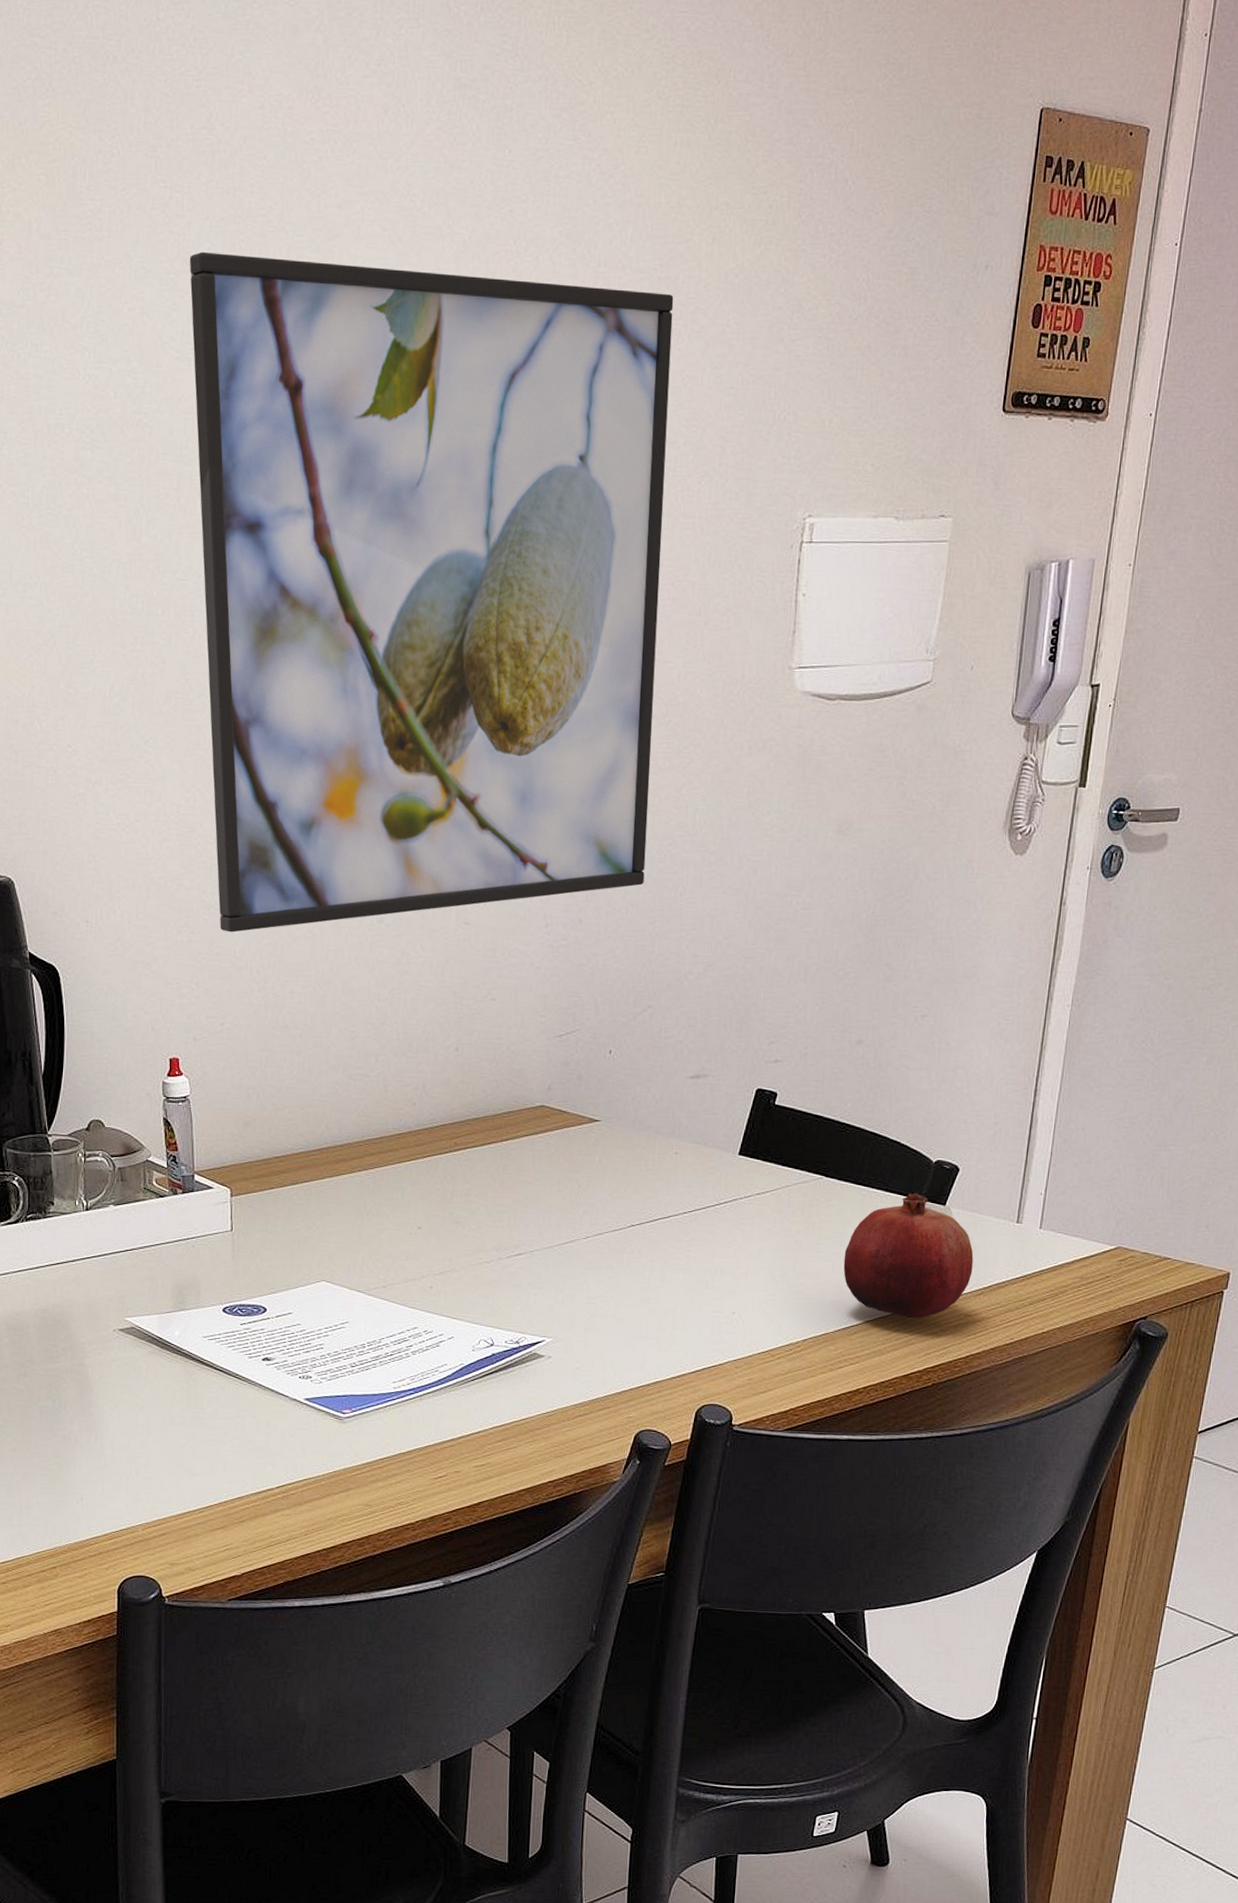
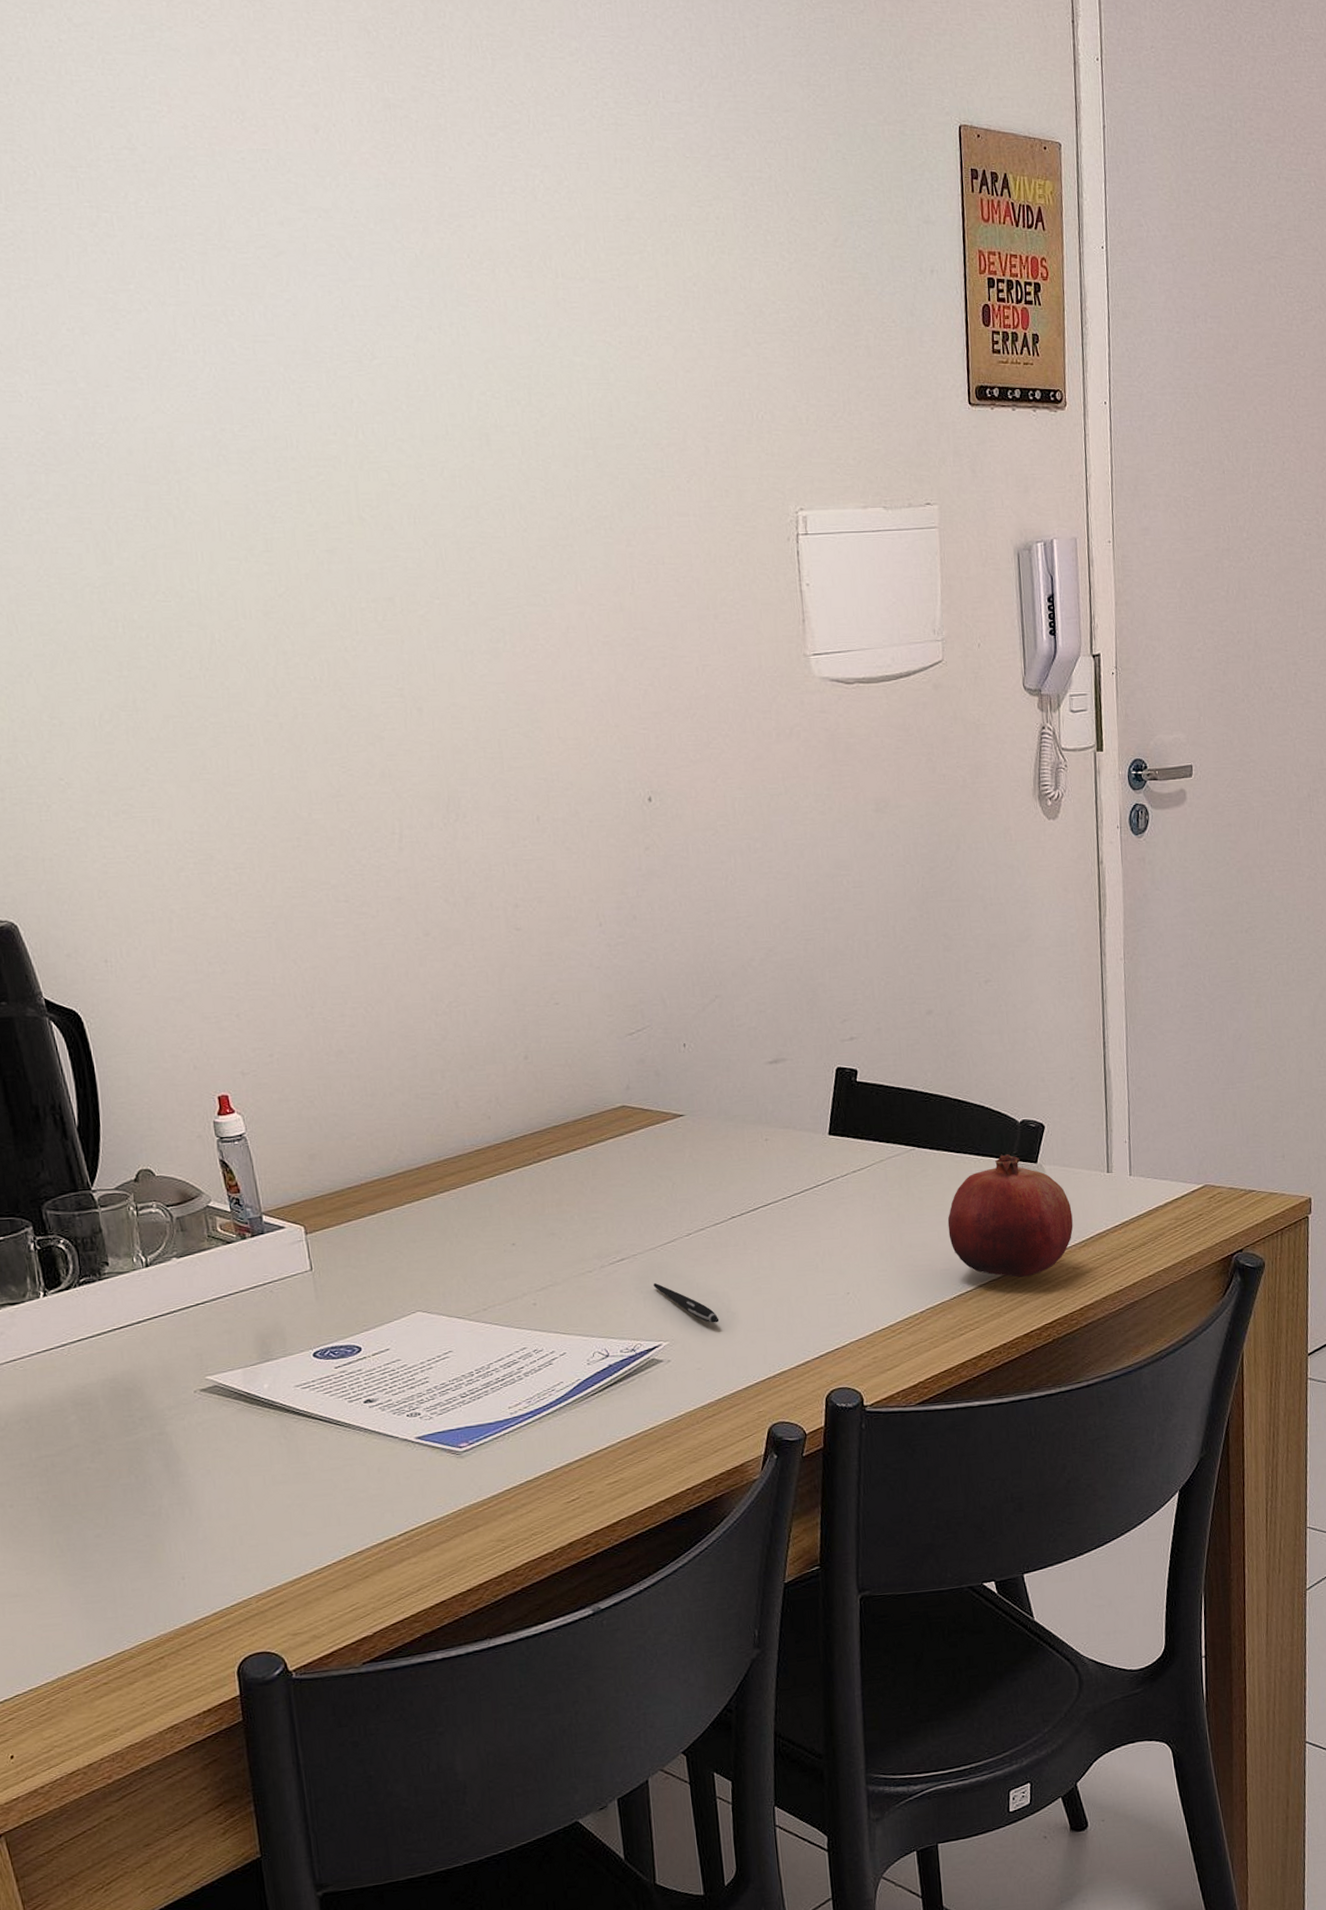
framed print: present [189,251,674,933] -> none [127,270,693,960]
pen: none [545,1281,604,1326] -> present [653,1283,720,1323]

